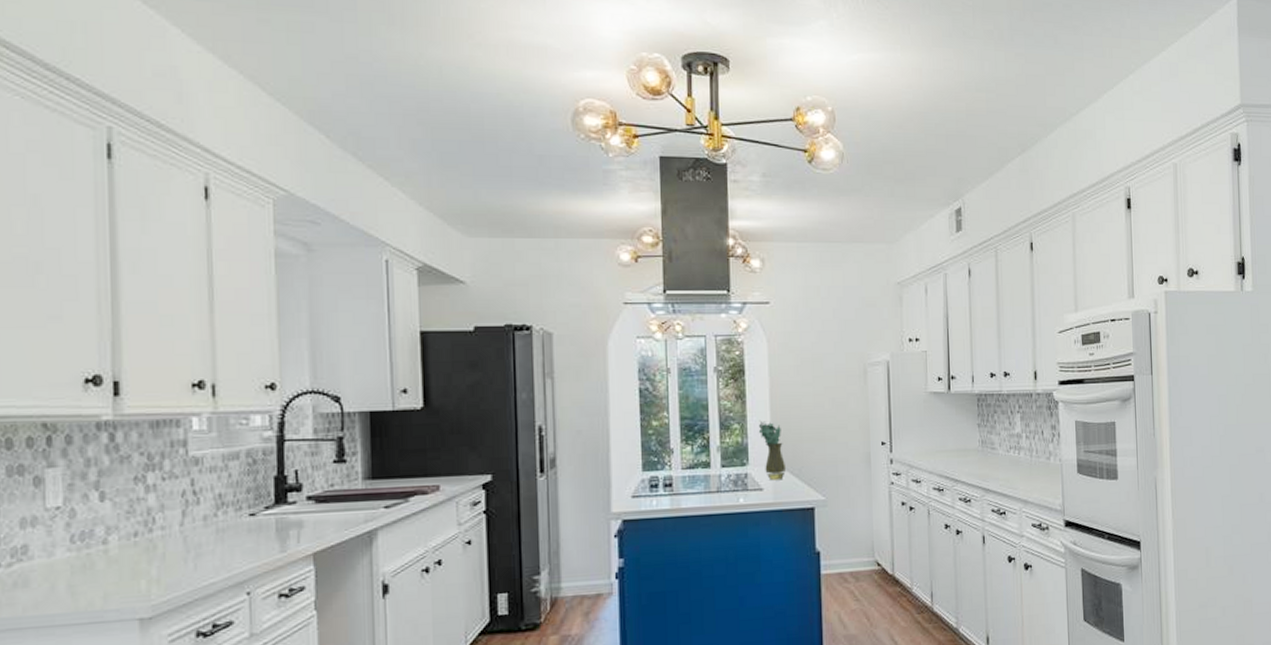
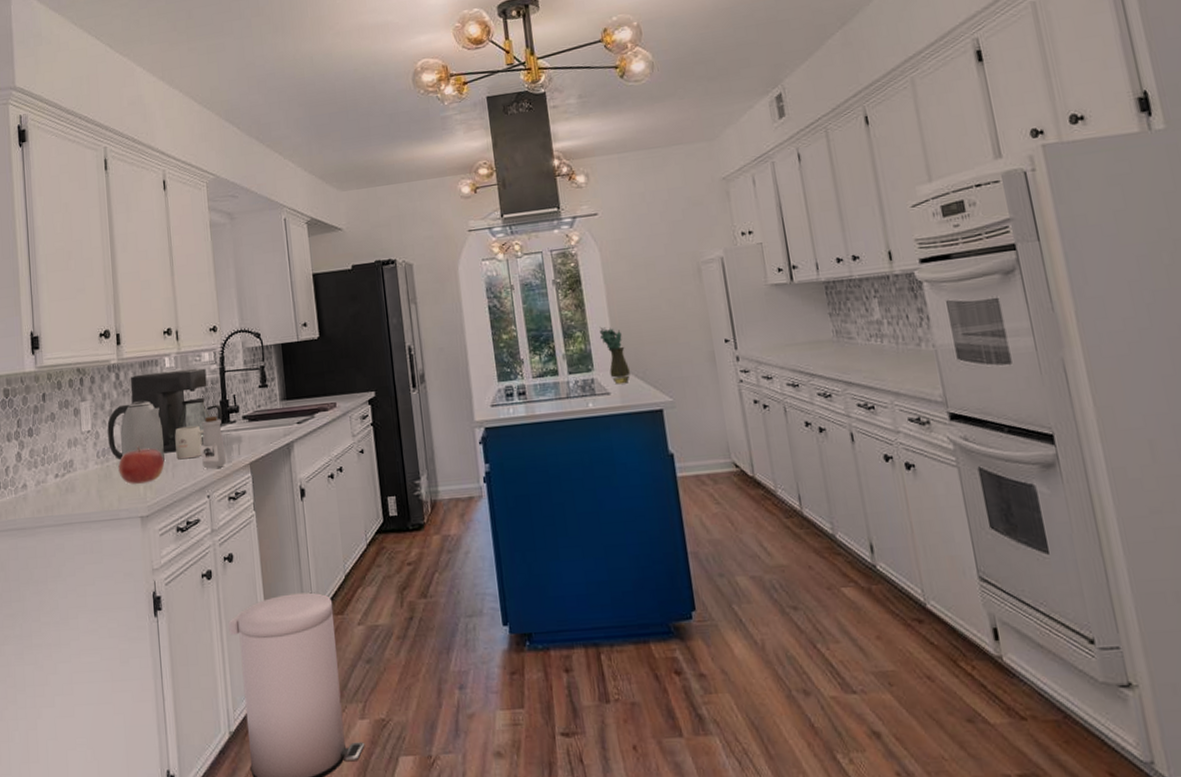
kettle: none [90,470,183,549] -> present [107,400,165,461]
fruit: none [106,528,183,578] -> present [118,445,165,485]
coffee maker: none [133,433,276,539] -> present [130,368,222,453]
mug: none [201,505,247,548] -> present [174,425,204,460]
bottle: none [238,495,278,560] -> present [199,416,226,469]

